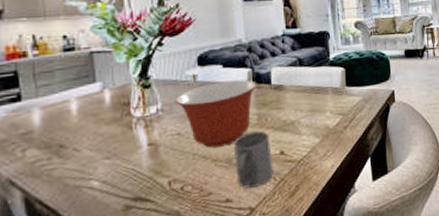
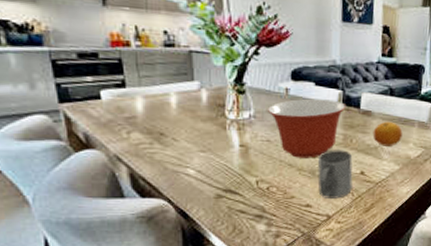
fruit: none [287,92,318,120] -> present [372,121,403,147]

